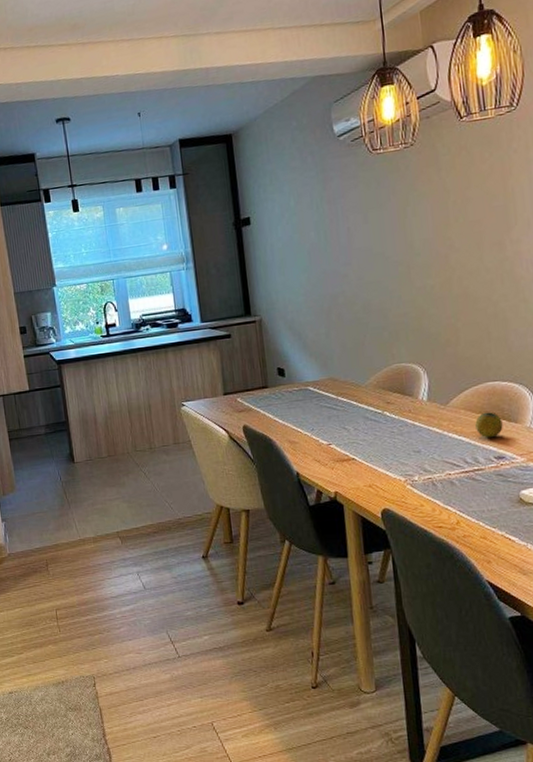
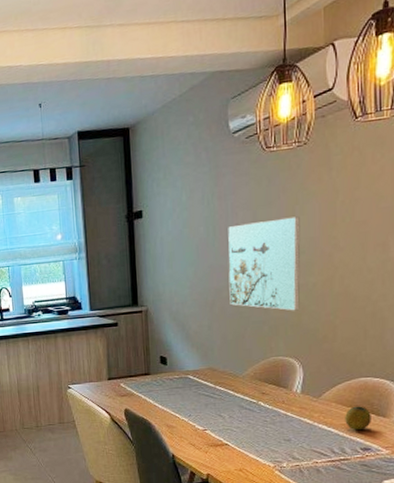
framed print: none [339,218,420,315] -> present [228,216,301,311]

